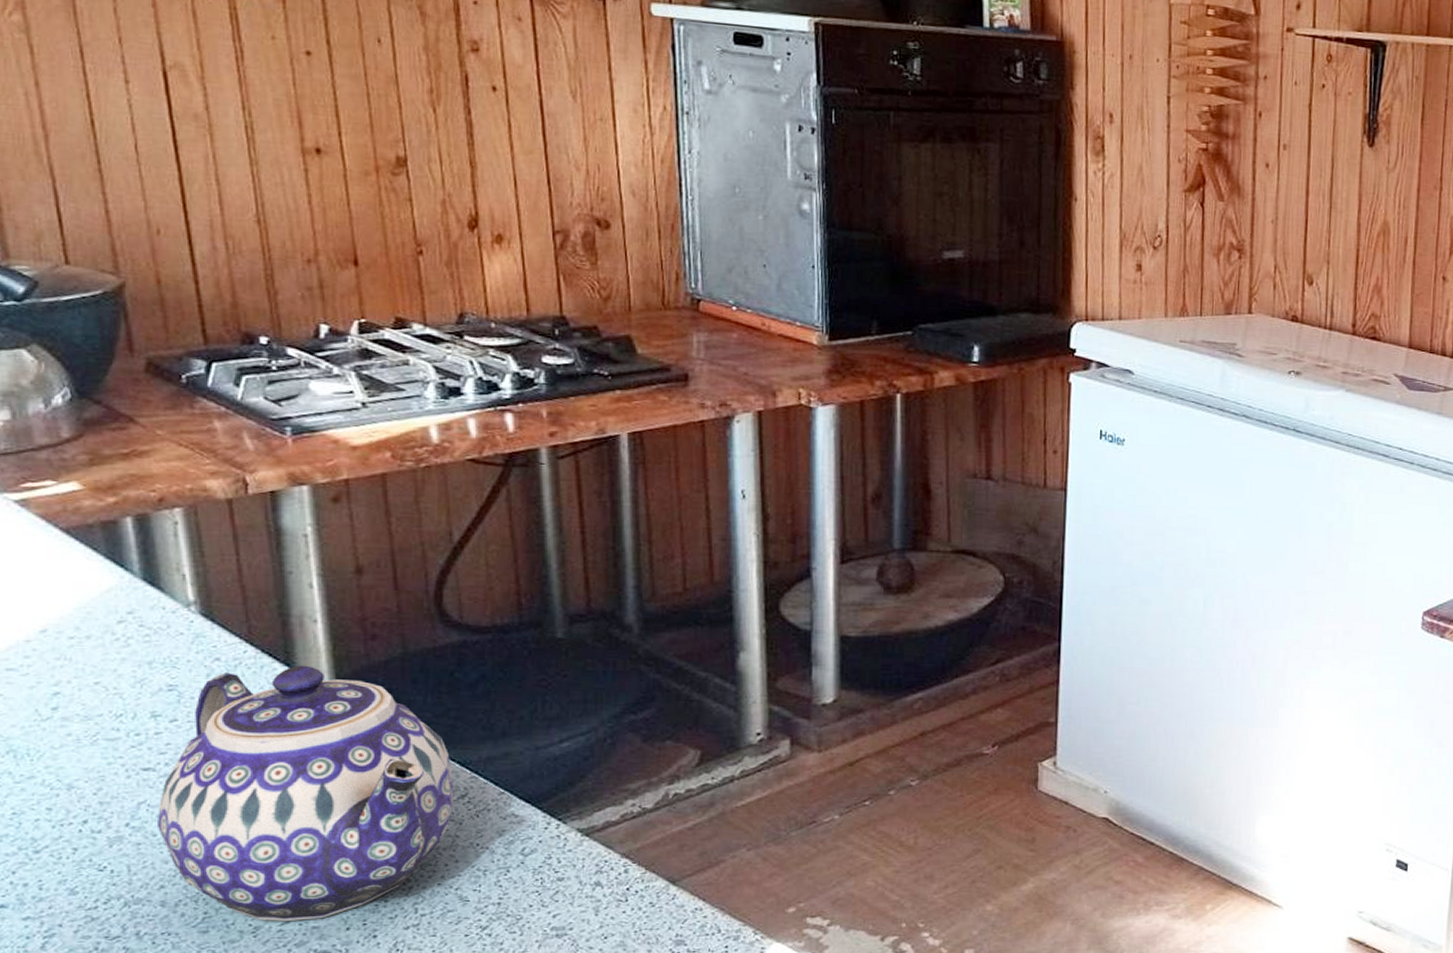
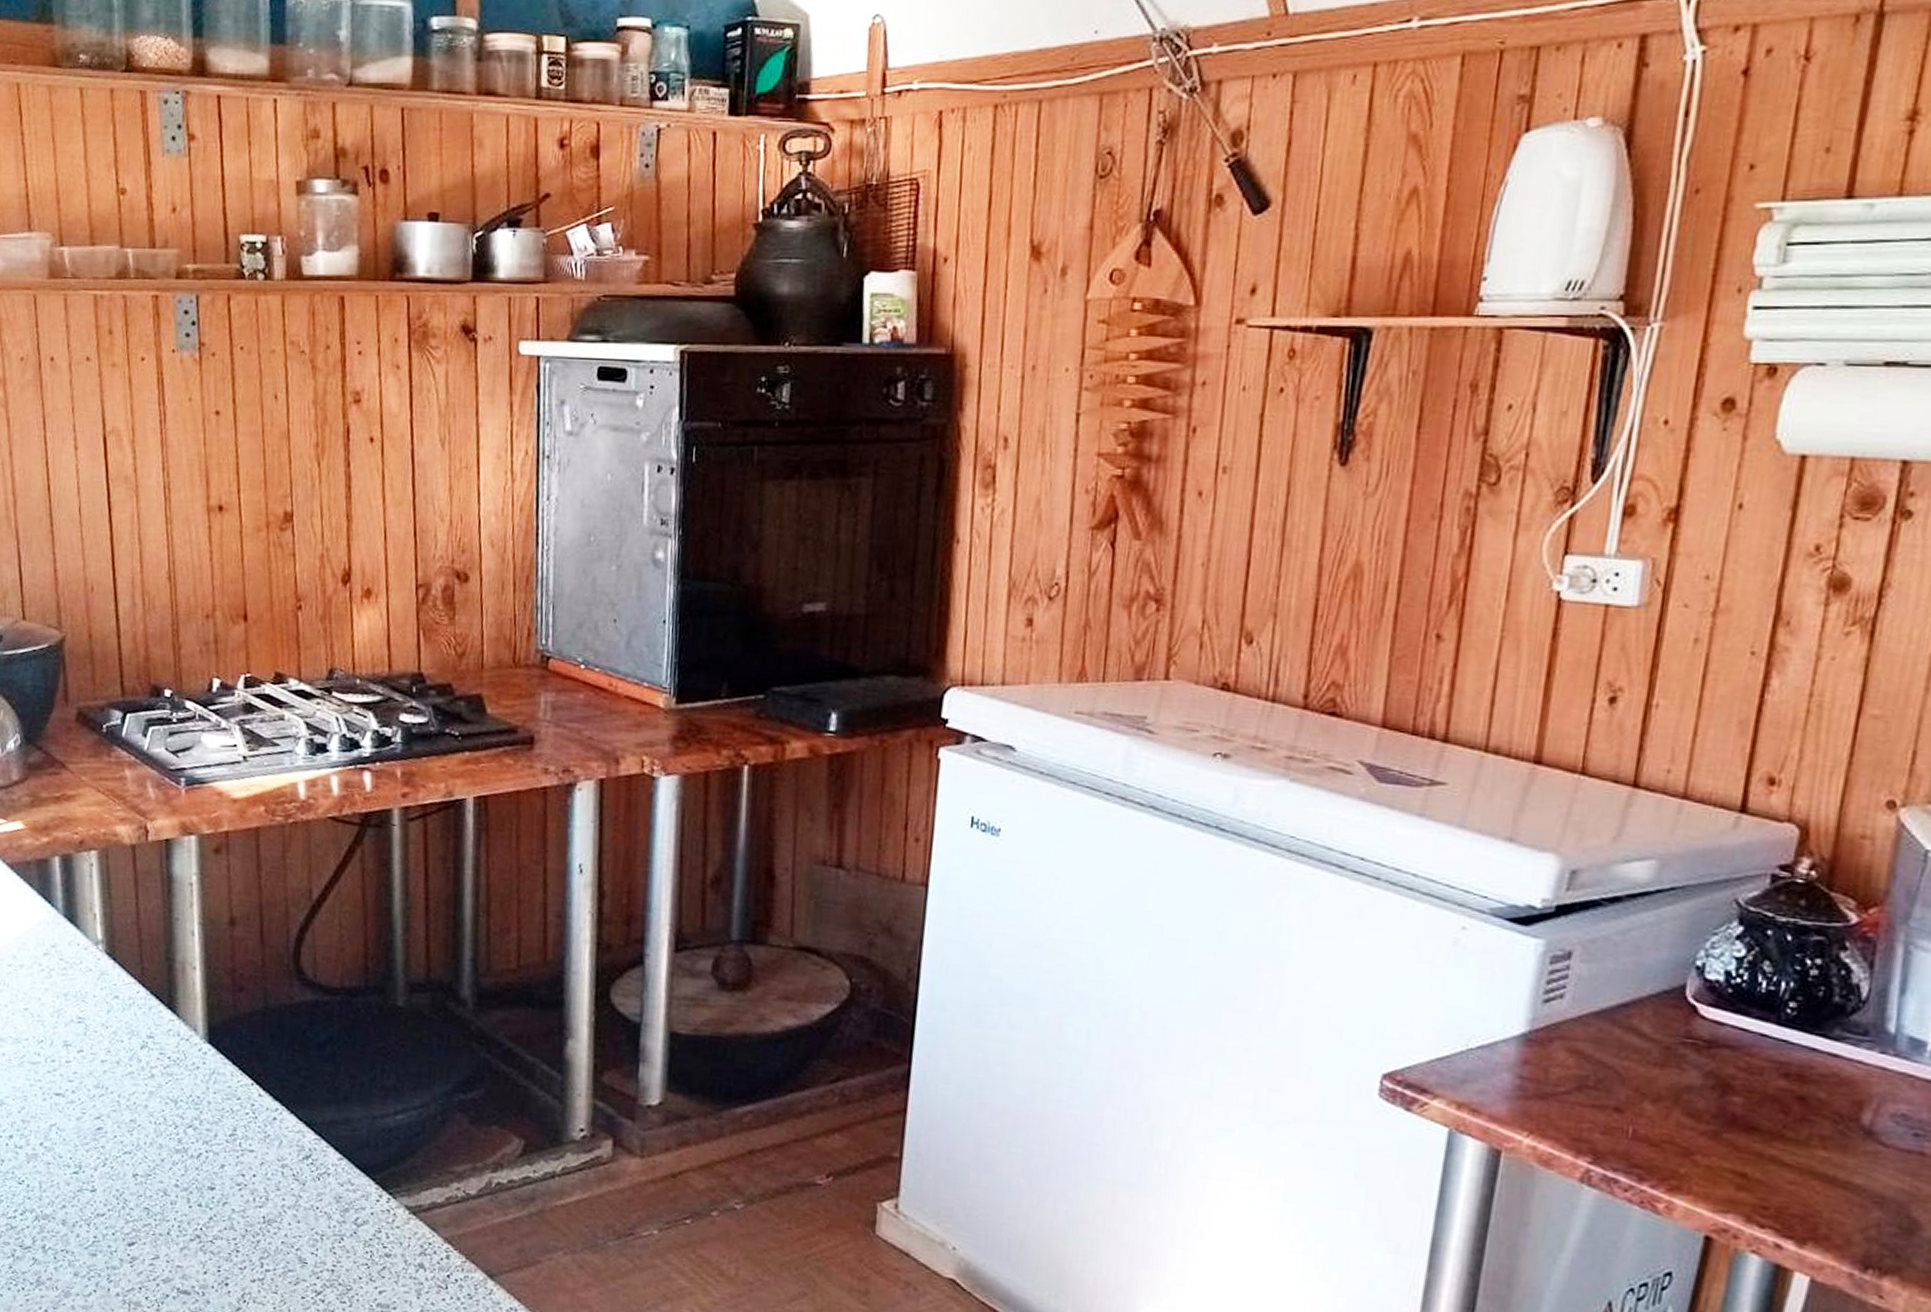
teapot: present [158,665,453,921] -> none [63,1009,300,1259]

